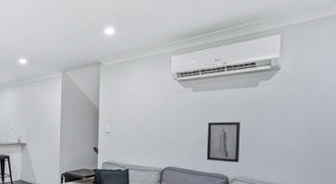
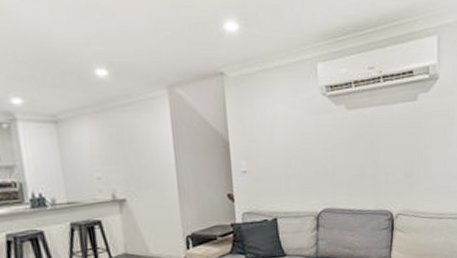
wall art: present [206,121,240,163] -> none [366,145,402,195]

